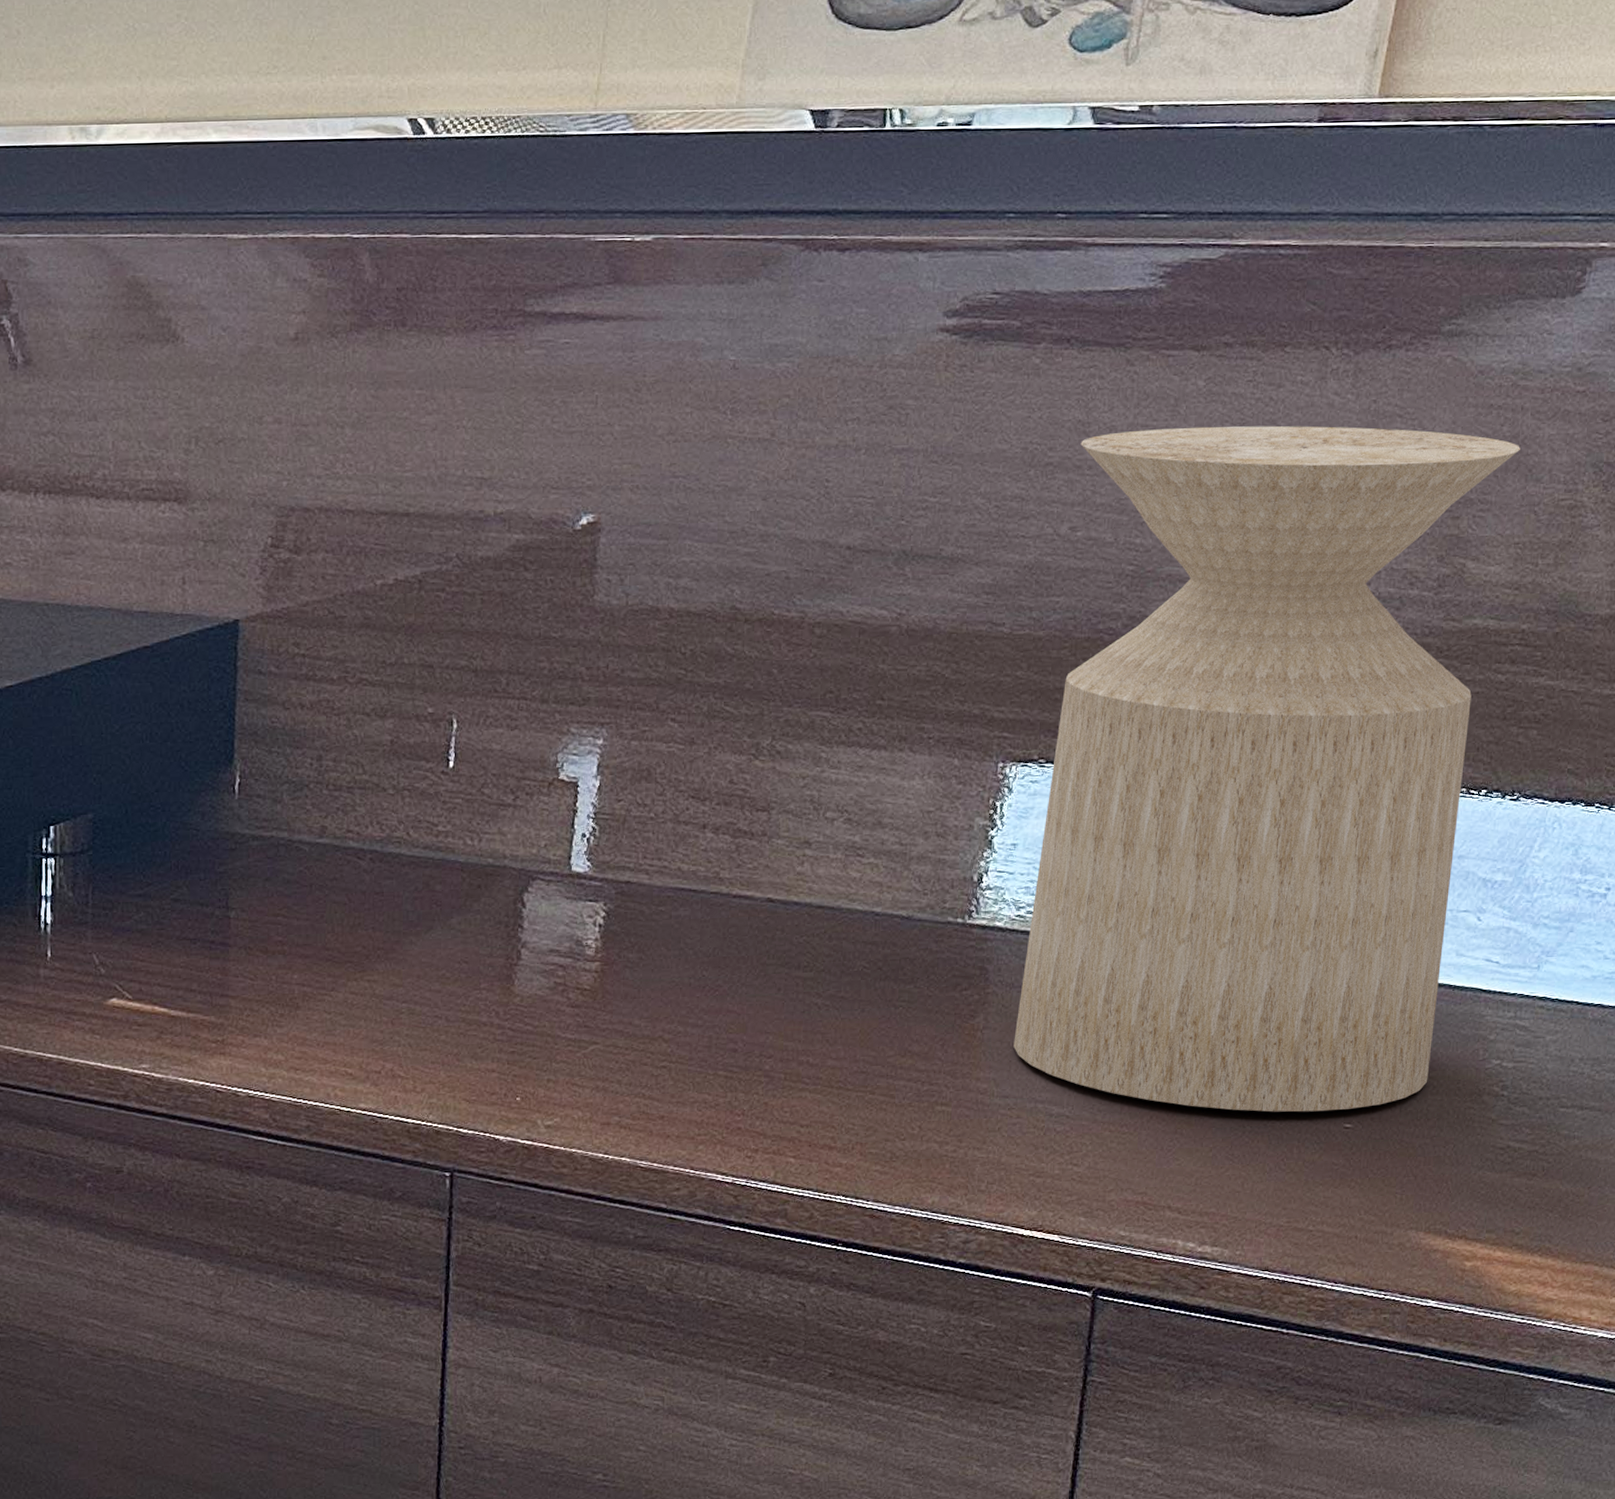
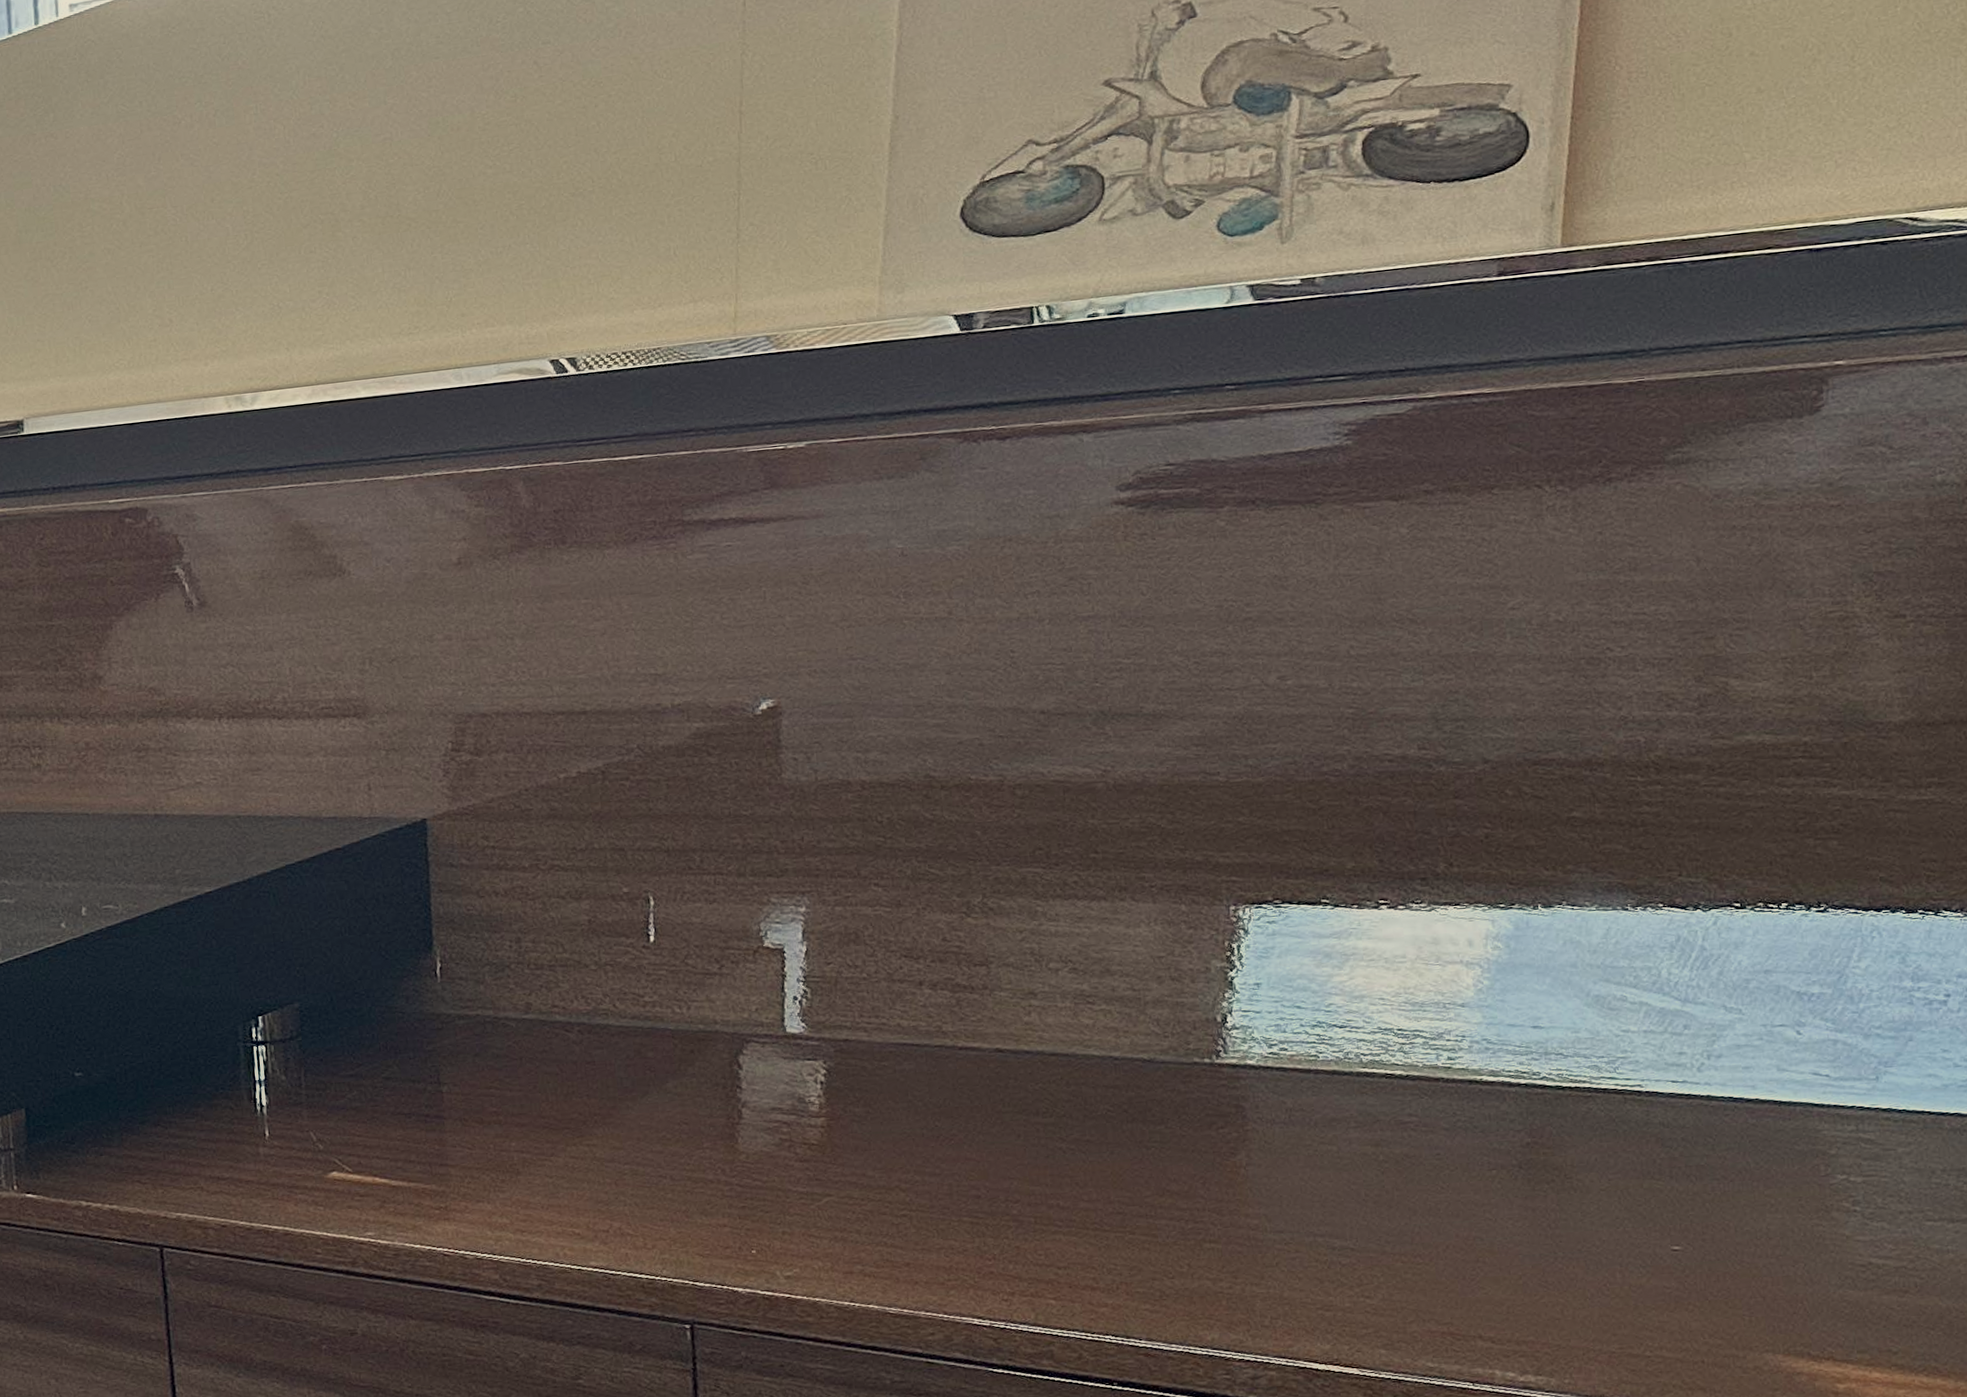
side table: present [1013,425,1520,1112] -> none [1279,556,1774,1237]

